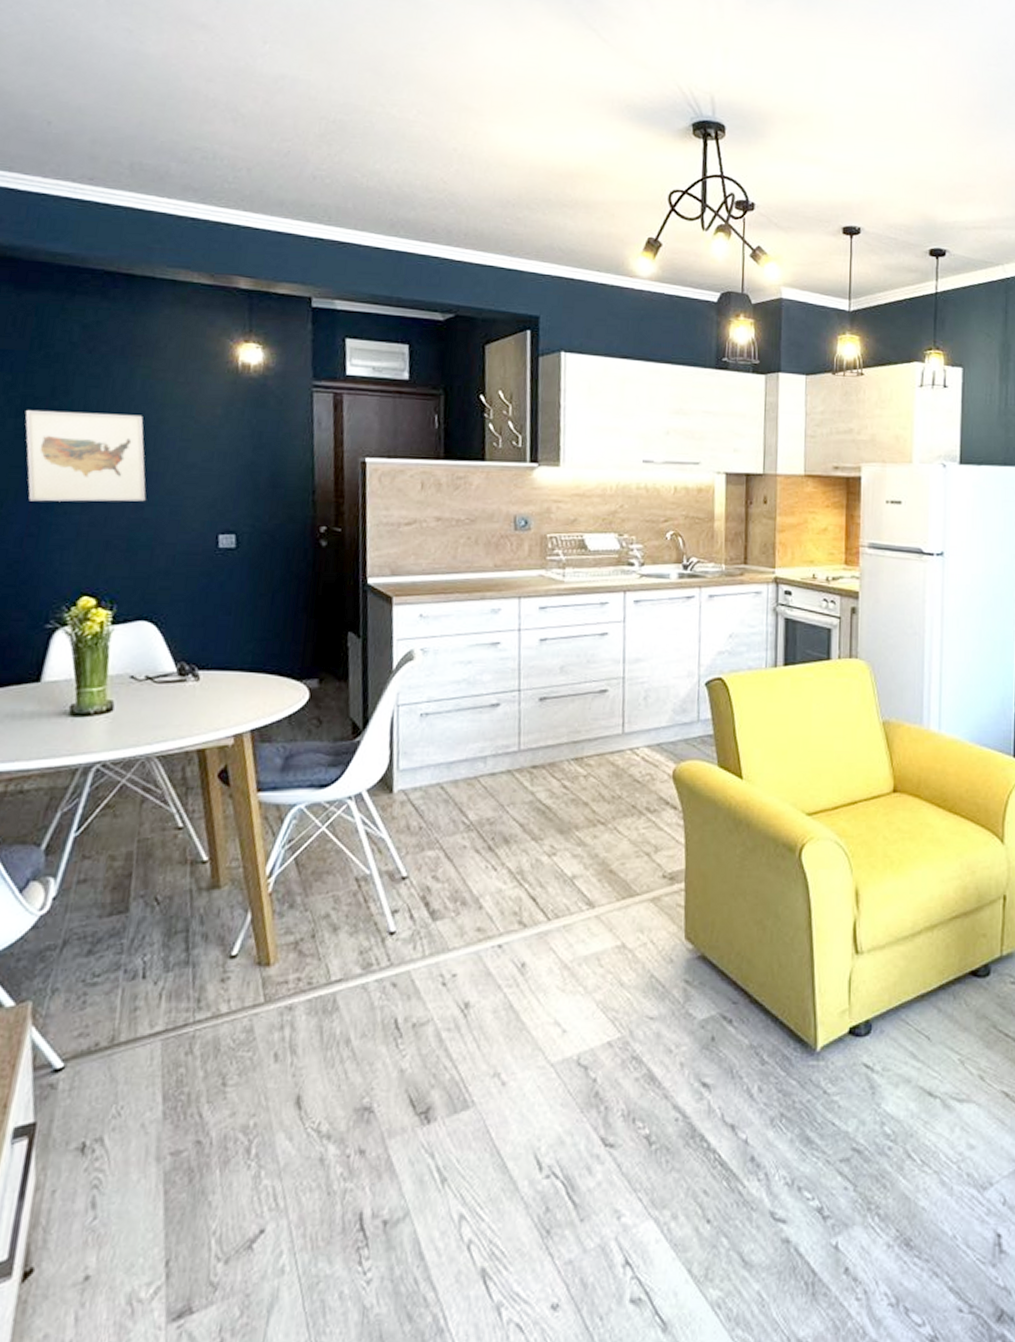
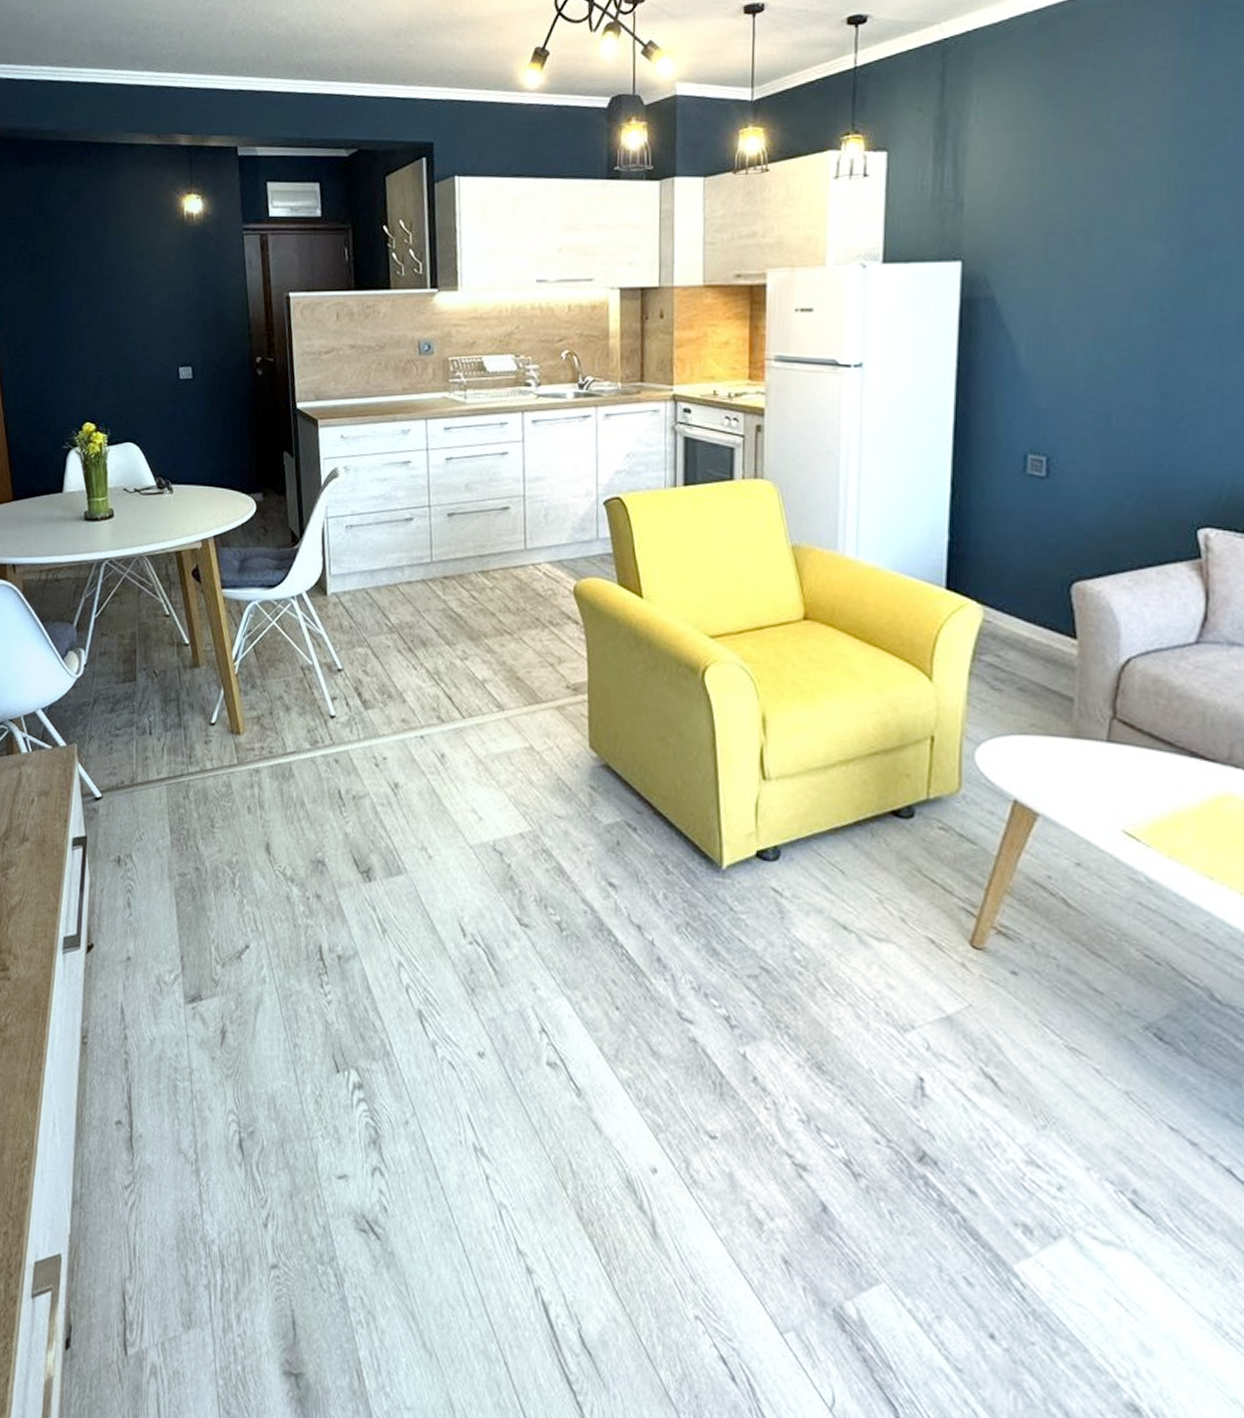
wall art: present [25,410,146,502] -> none [35,266,124,344]

